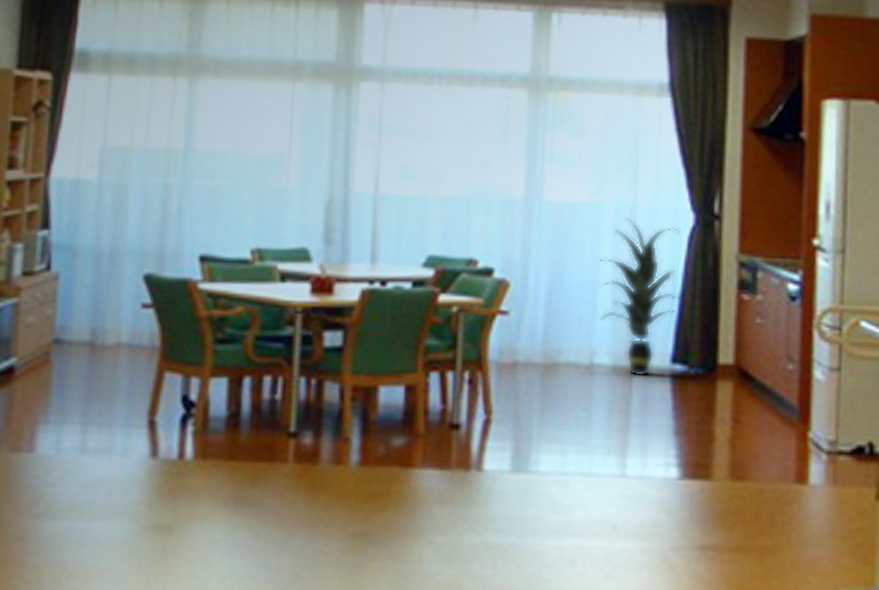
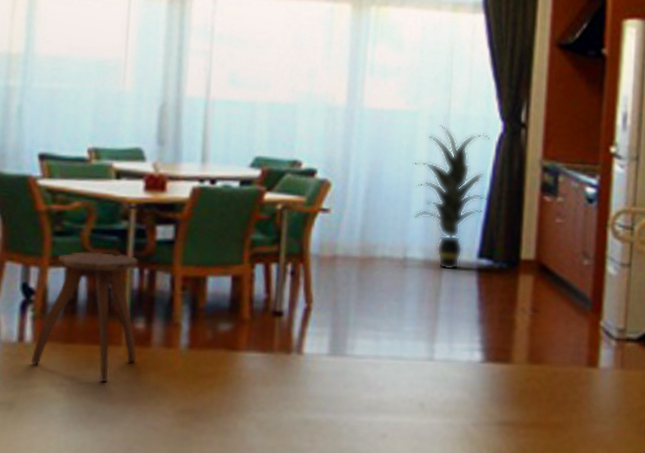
stool: none [191,360,306,504] -> present [30,251,139,383]

